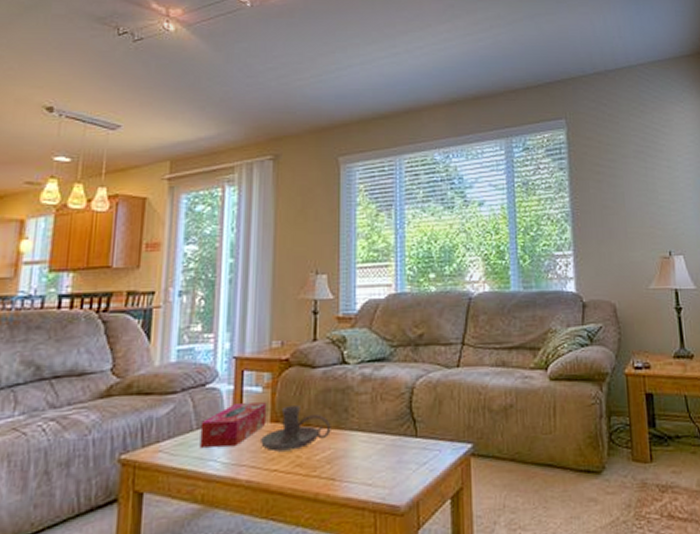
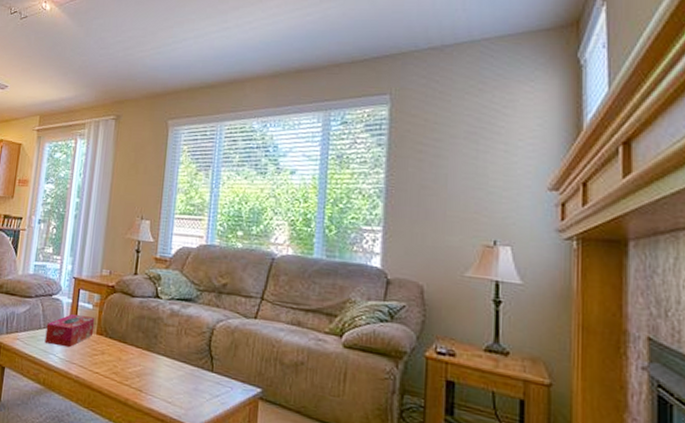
candle holder: present [261,406,331,452] -> none [88,324,143,361]

